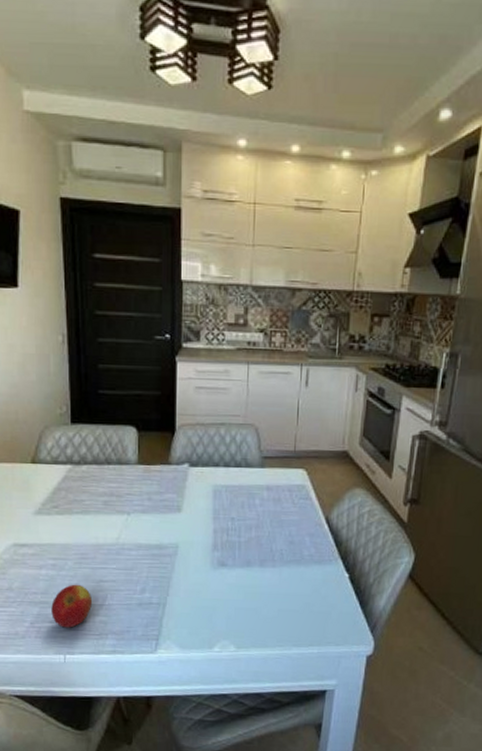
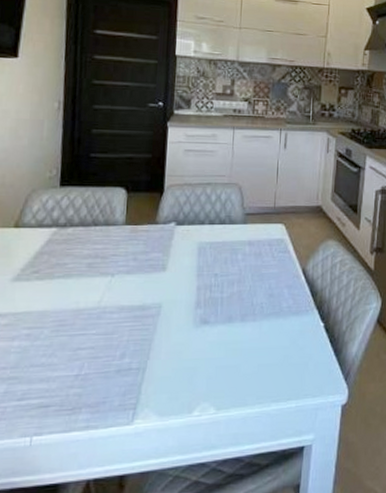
apple: present [51,584,92,628] -> none [20,354,67,405]

